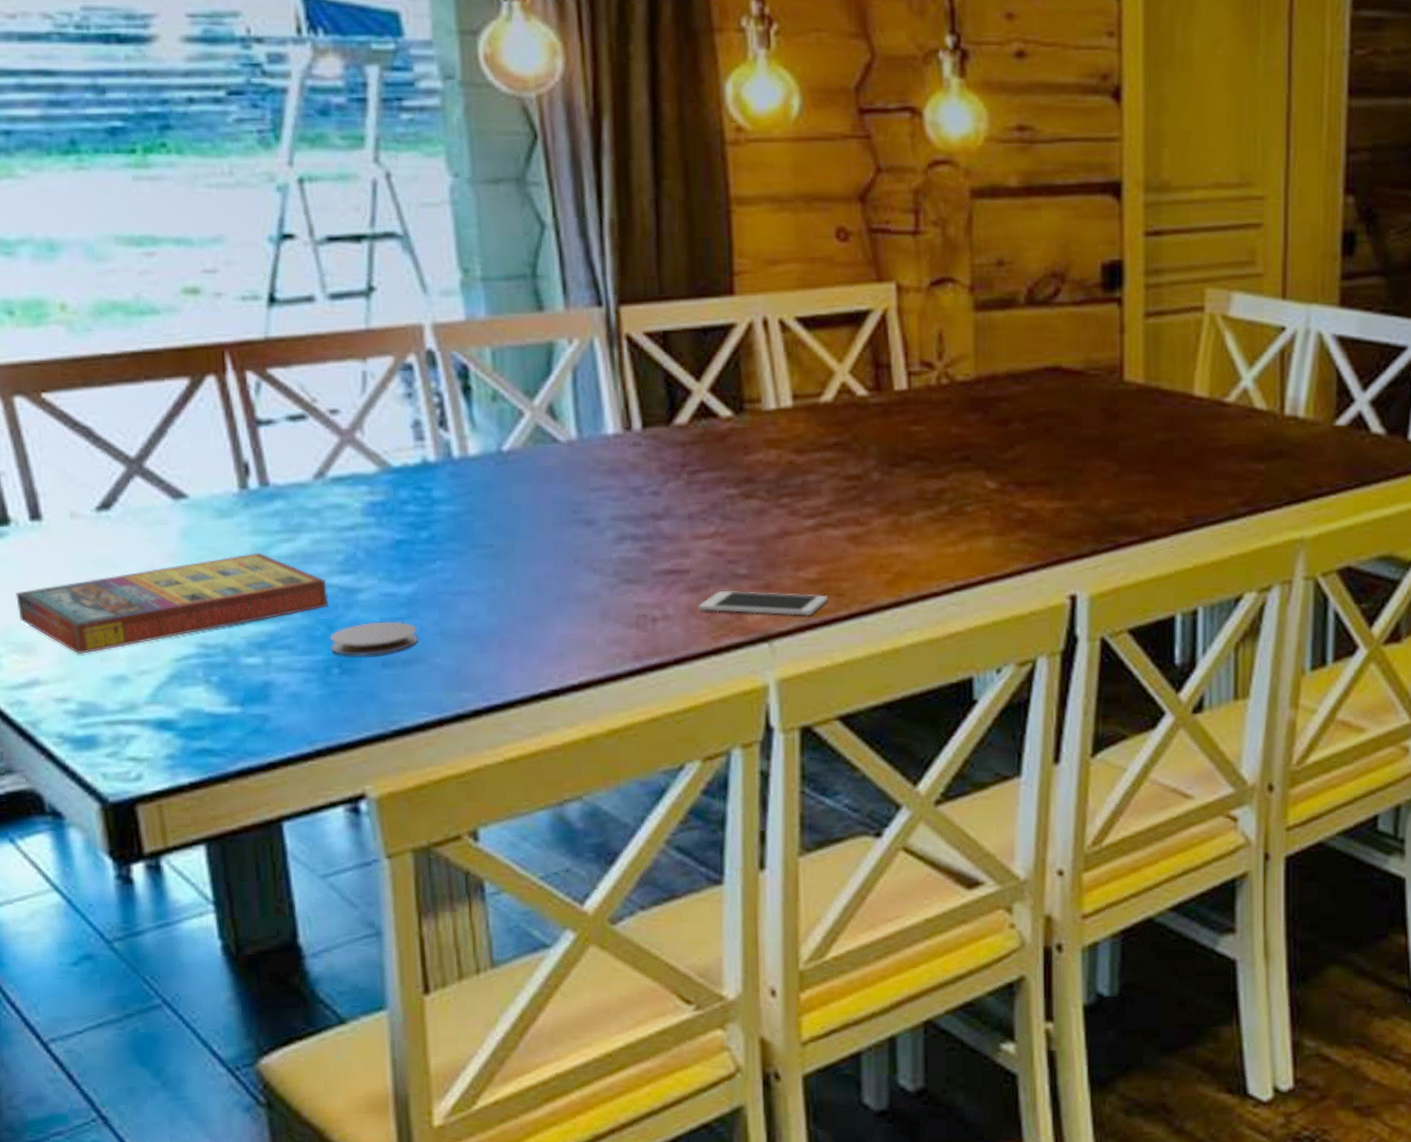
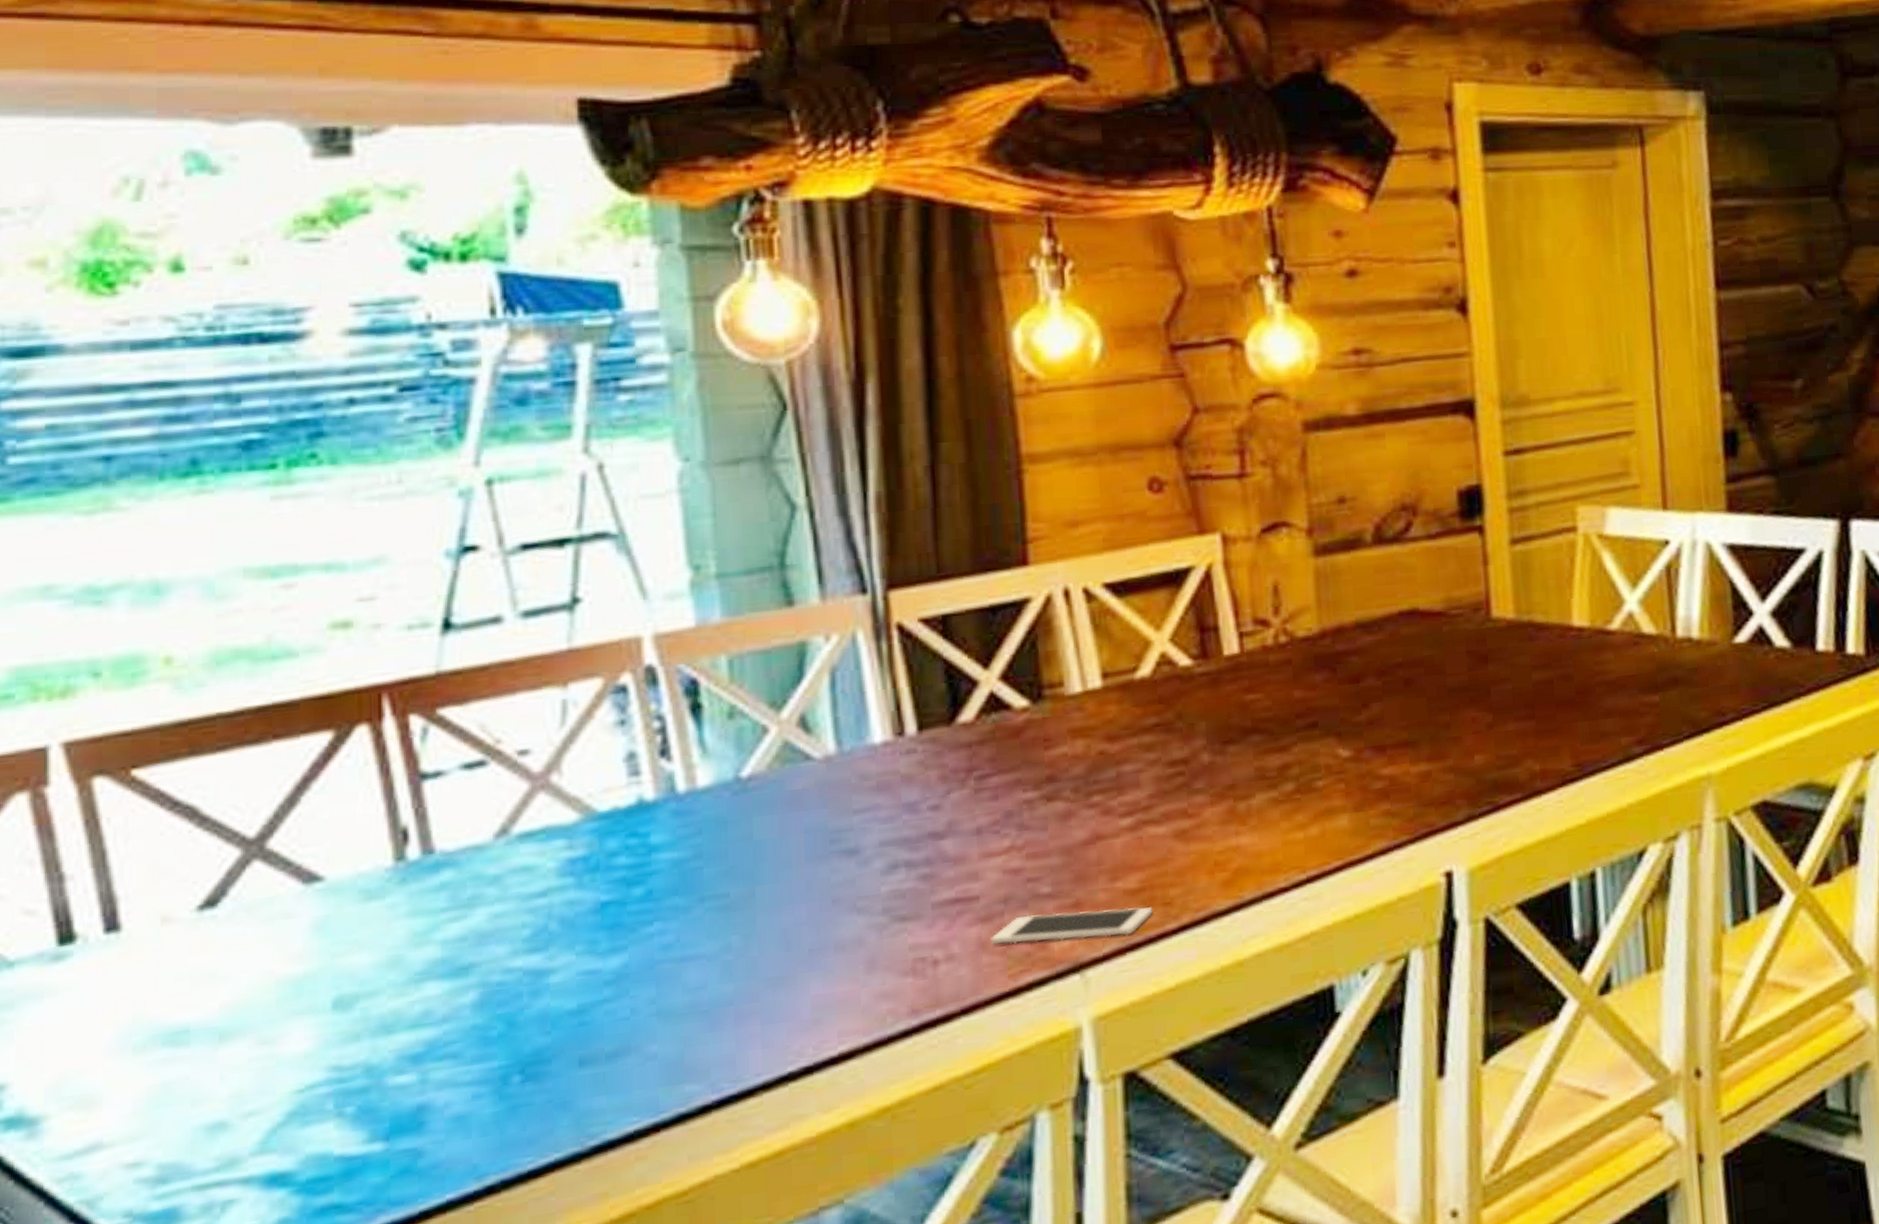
game compilation box: present [16,553,329,654] -> none [77,939,510,1101]
coaster: present [331,621,418,656] -> none [511,1004,627,1058]

